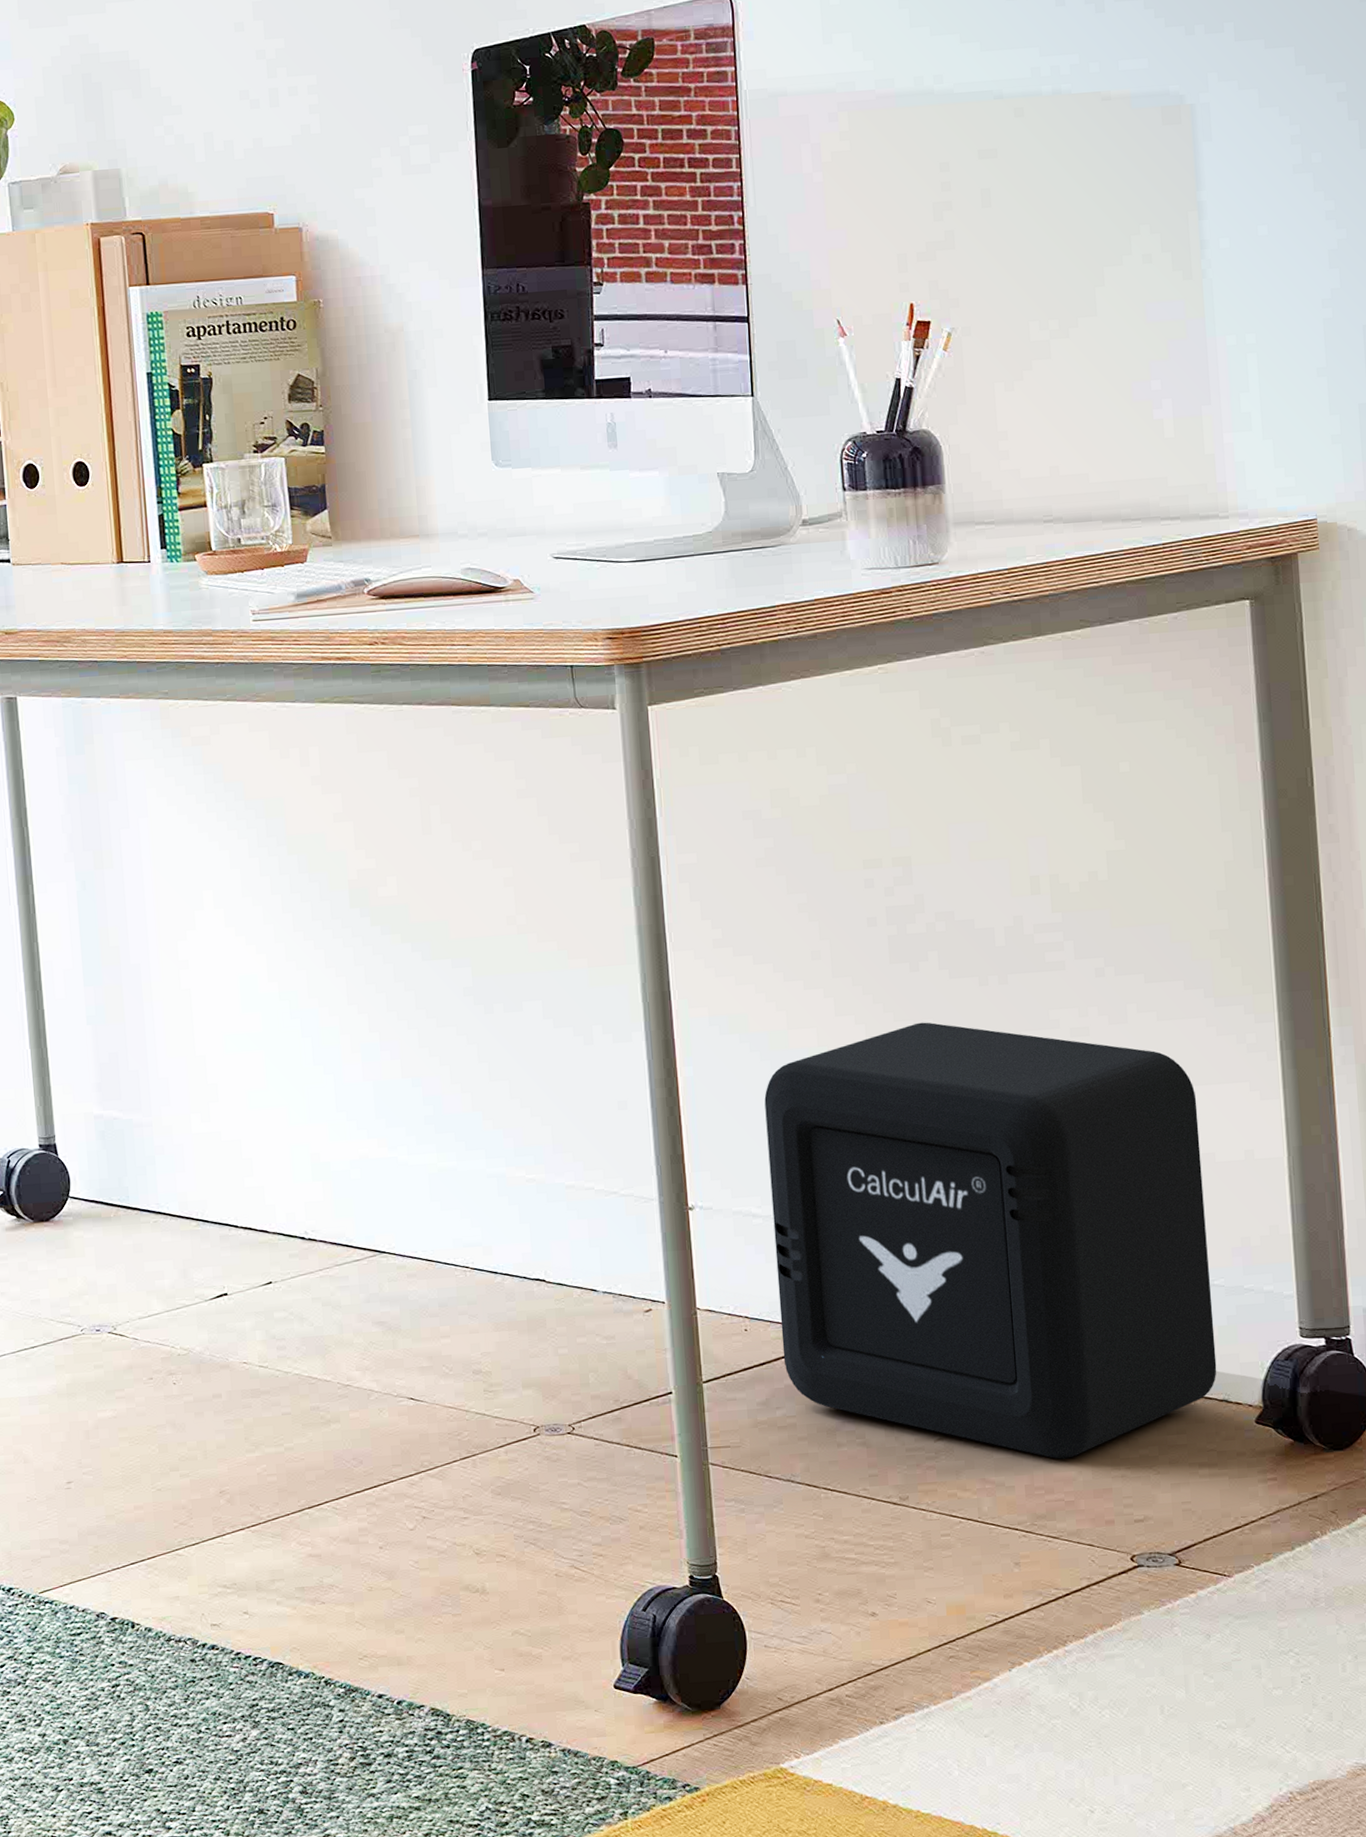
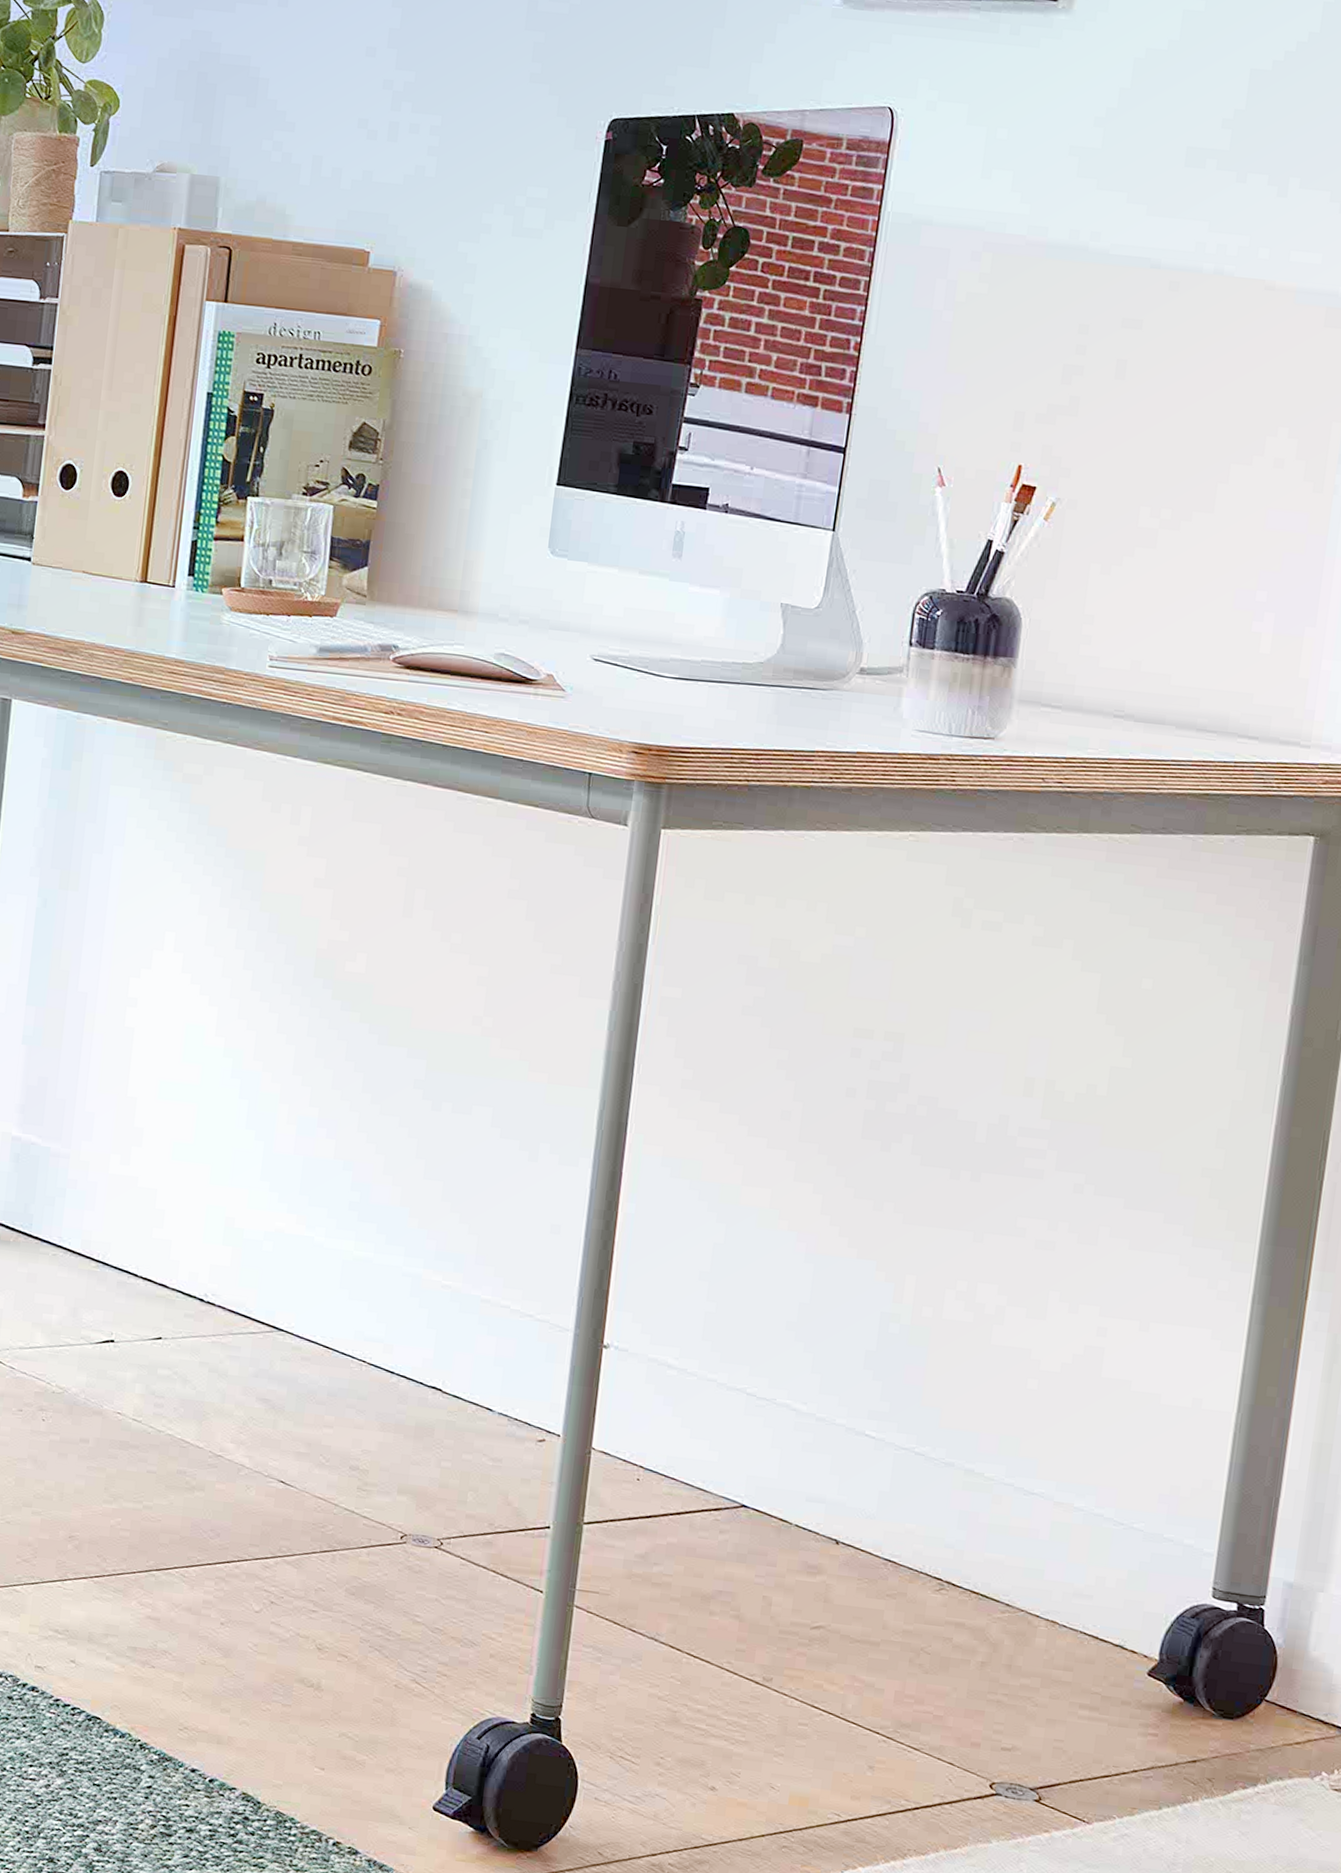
air purifier: present [764,1022,1217,1459] -> none [671,1204,1154,1673]

